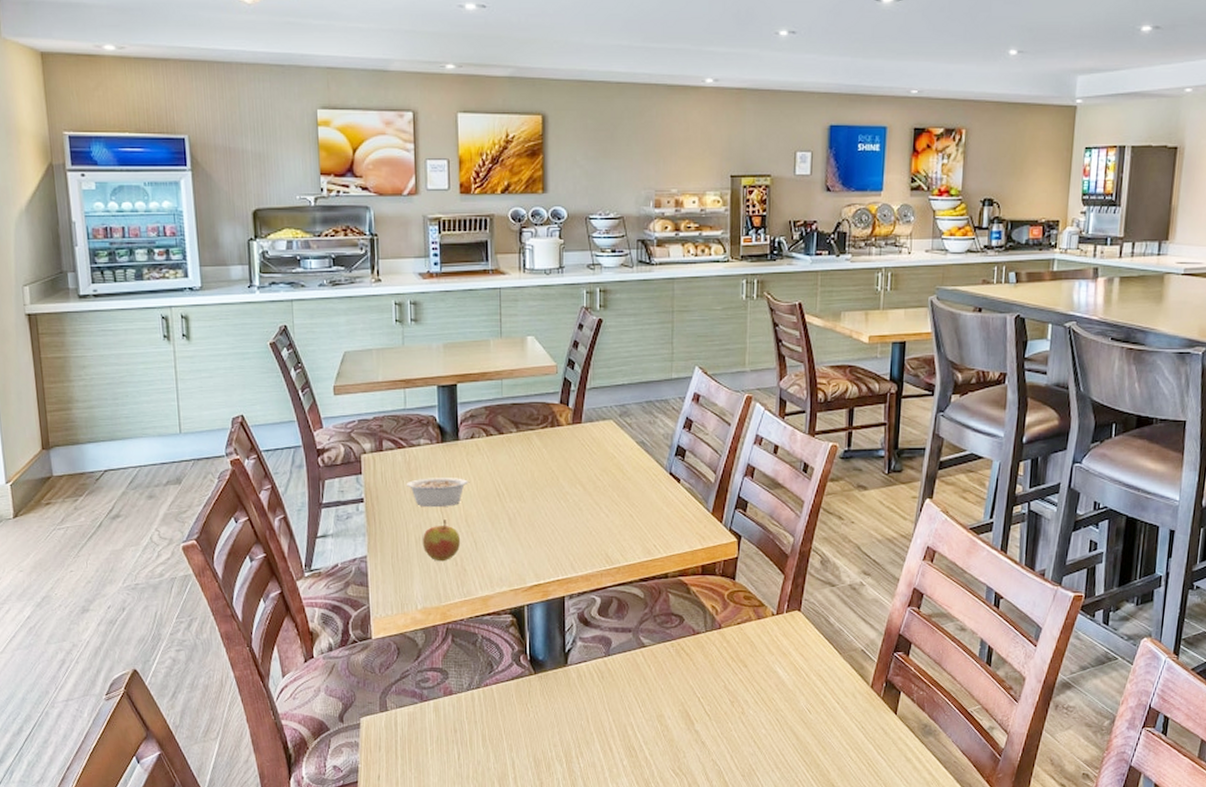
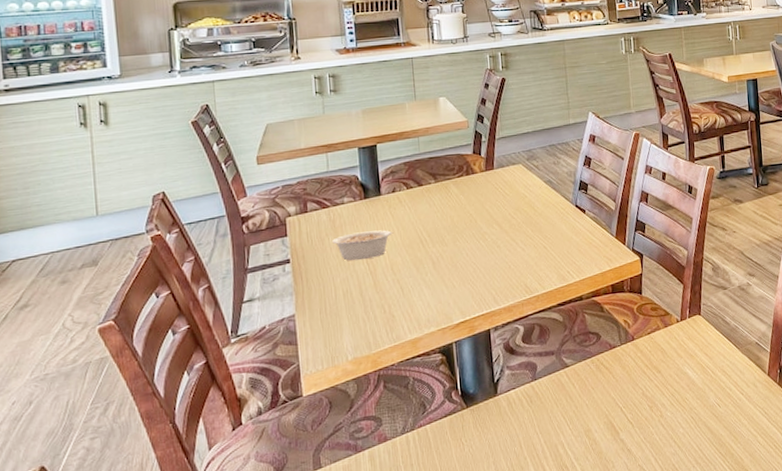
apple: present [422,519,461,562] -> none [349,270,388,311]

